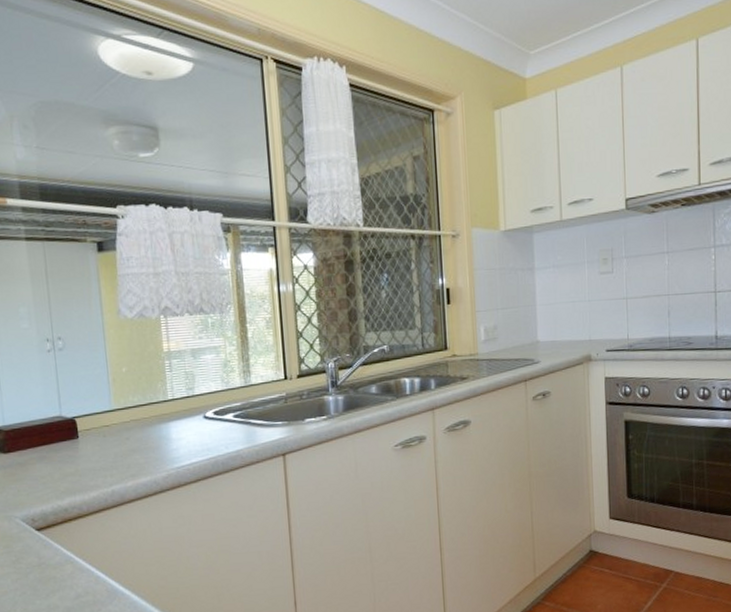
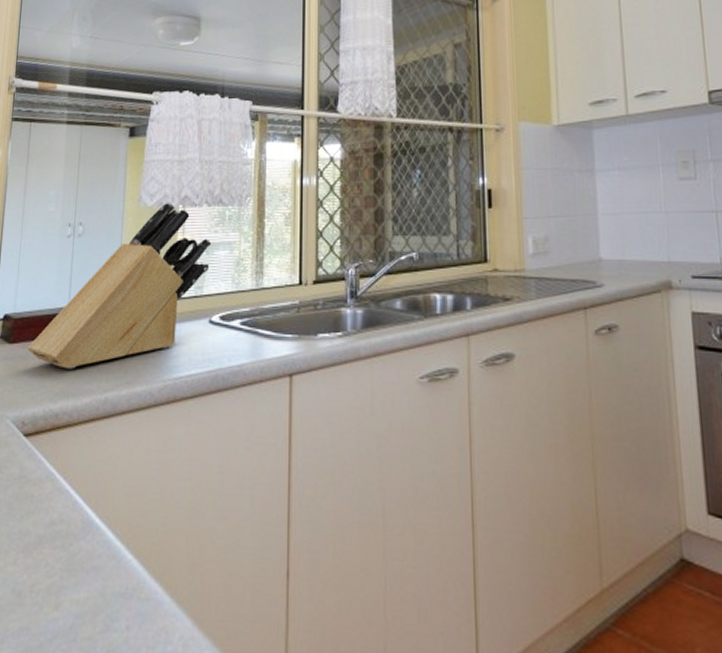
knife block: none [24,313,198,470] -> present [27,202,212,369]

